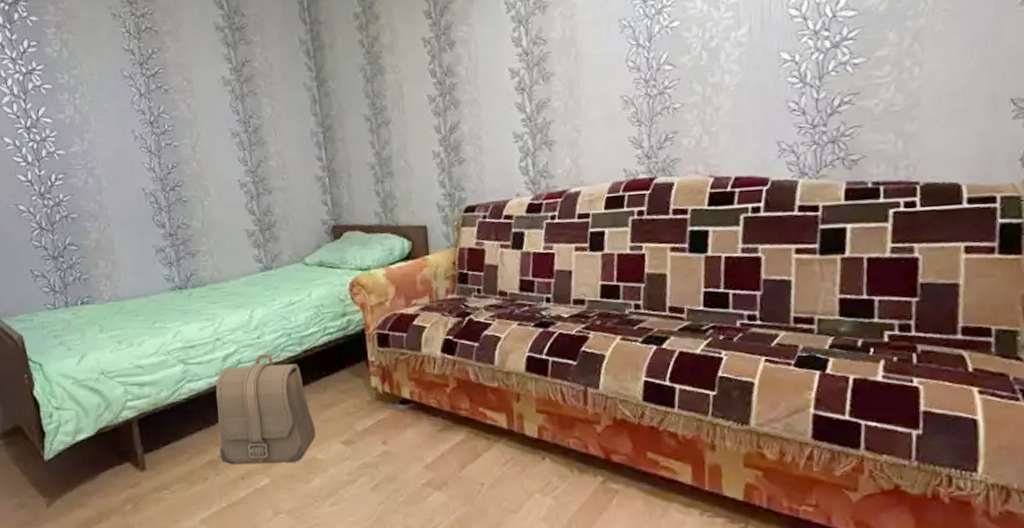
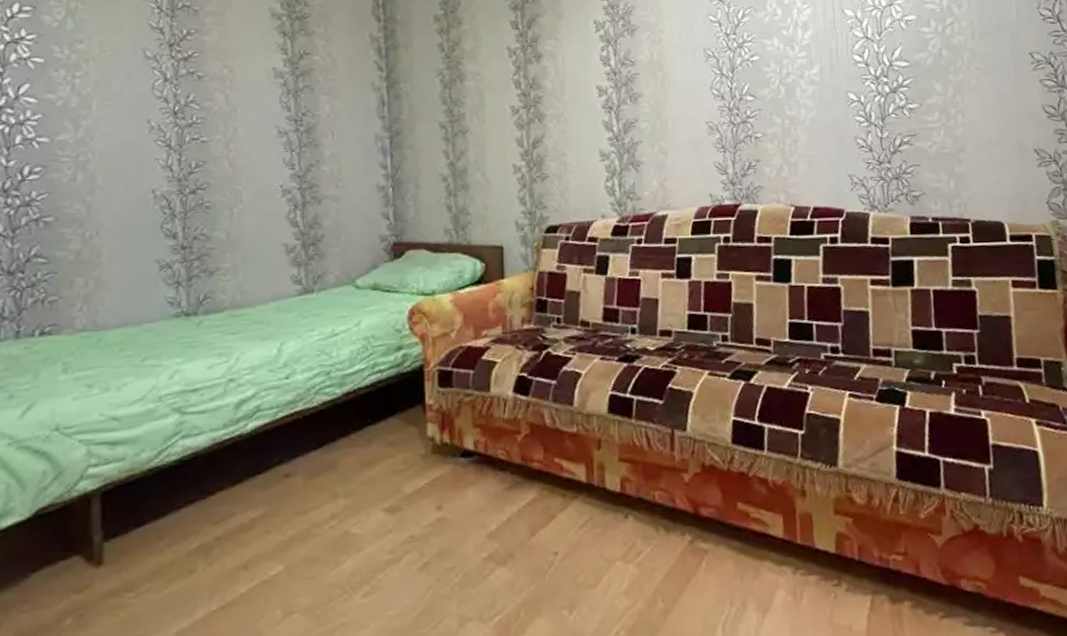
backpack: present [215,353,316,464] -> none [216,397,352,548]

